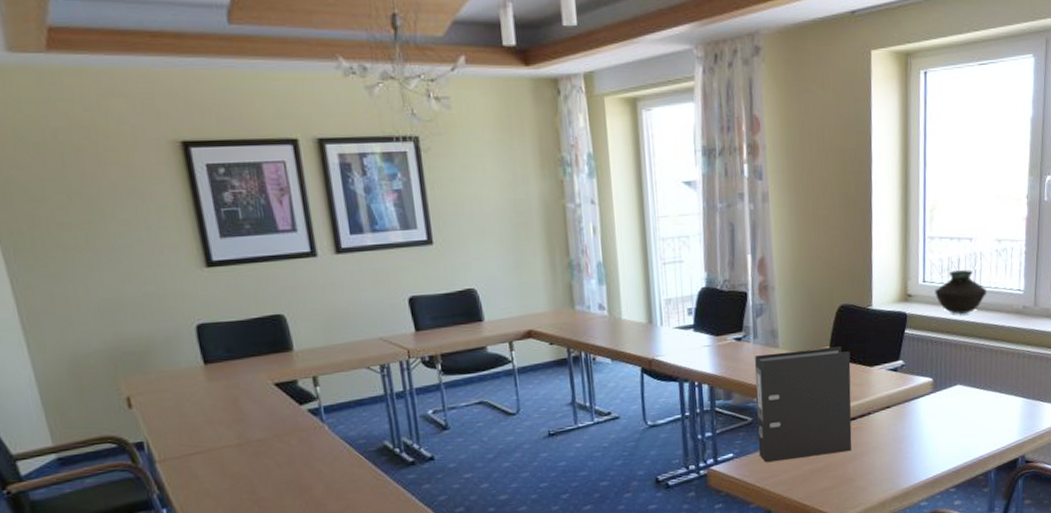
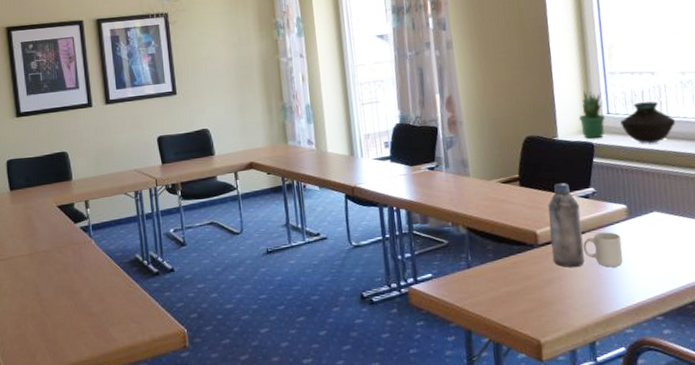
binder: present [754,347,852,463] -> none [448,175,548,284]
water bottle: none [856,355,888,443] -> present [548,183,585,268]
cup: none [888,406,925,442] -> present [583,232,623,268]
planter: none [895,256,921,308] -> present [579,91,605,139]

